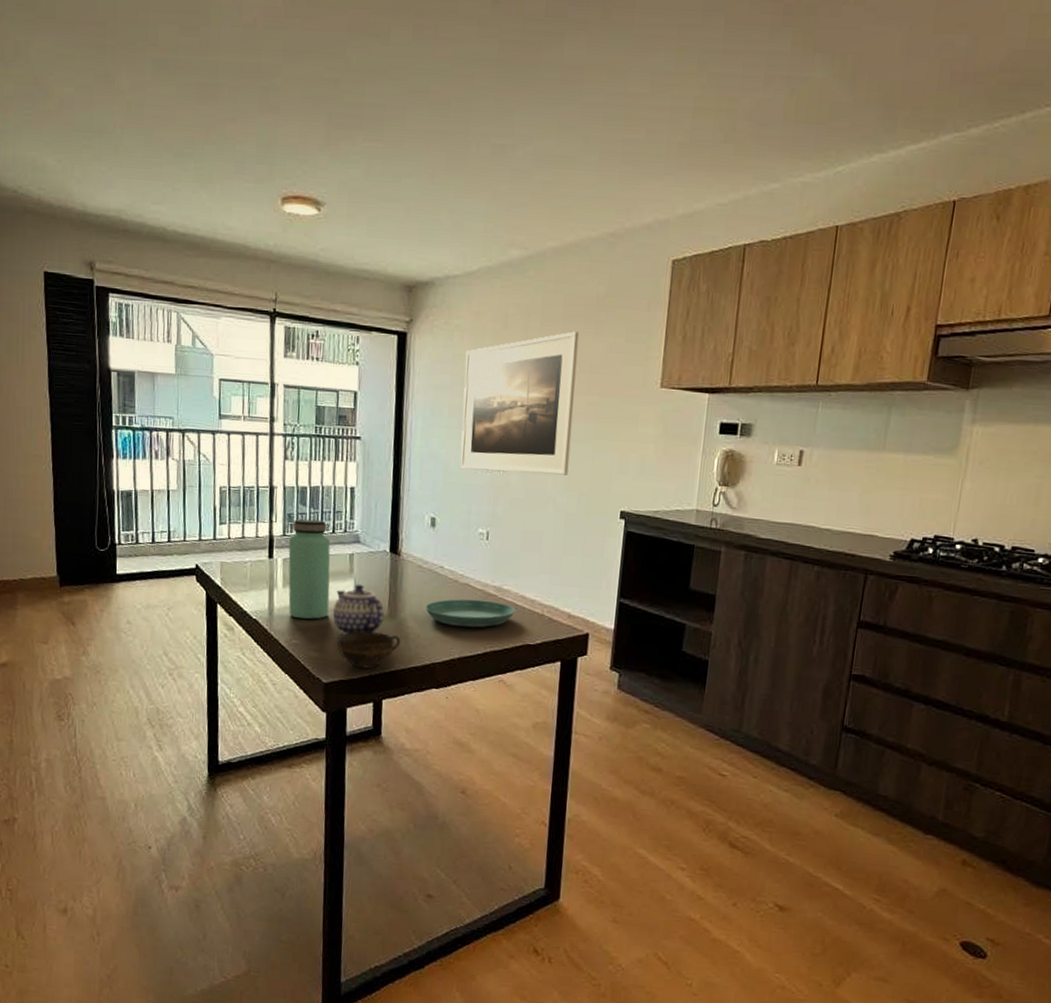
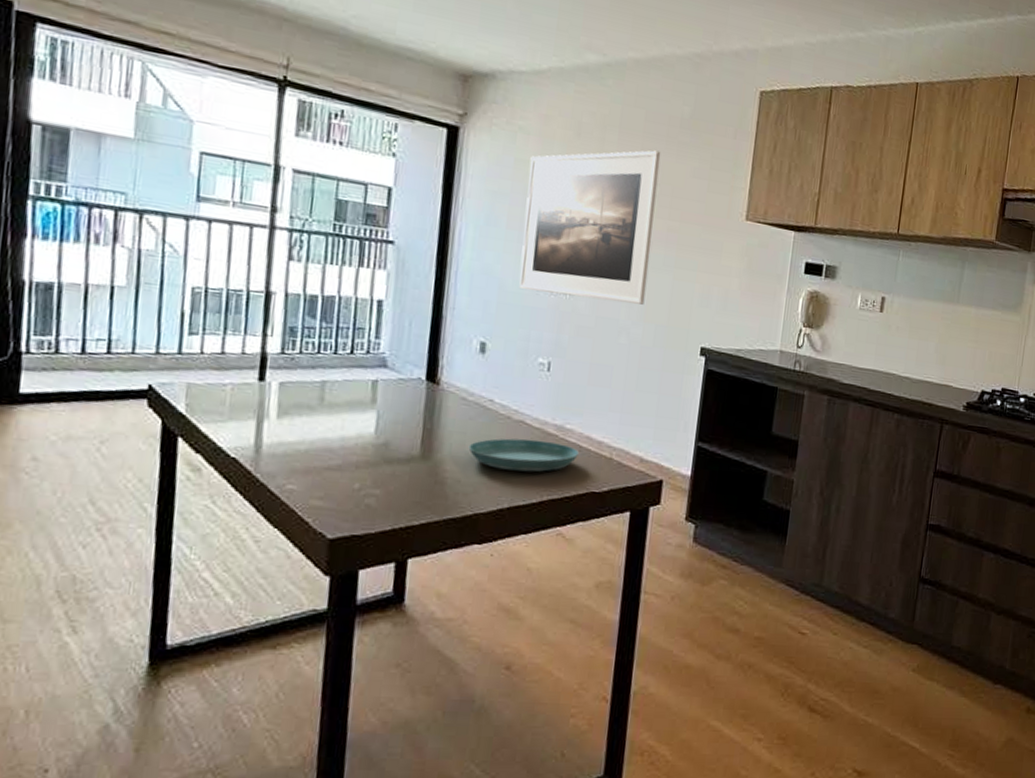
bottle: present [288,519,331,619] -> none [283,334,347,459]
teapot: present [332,584,384,635] -> none [345,417,415,479]
cup: present [338,631,401,669] -> none [350,474,436,522]

